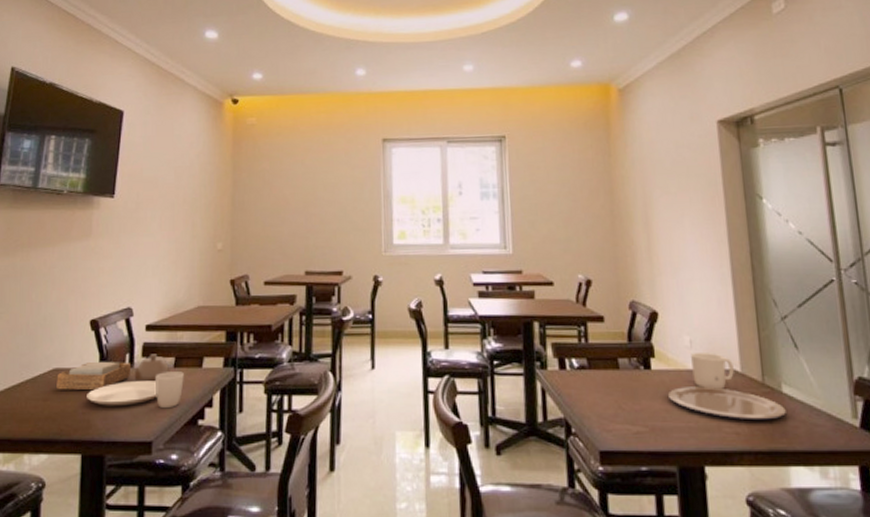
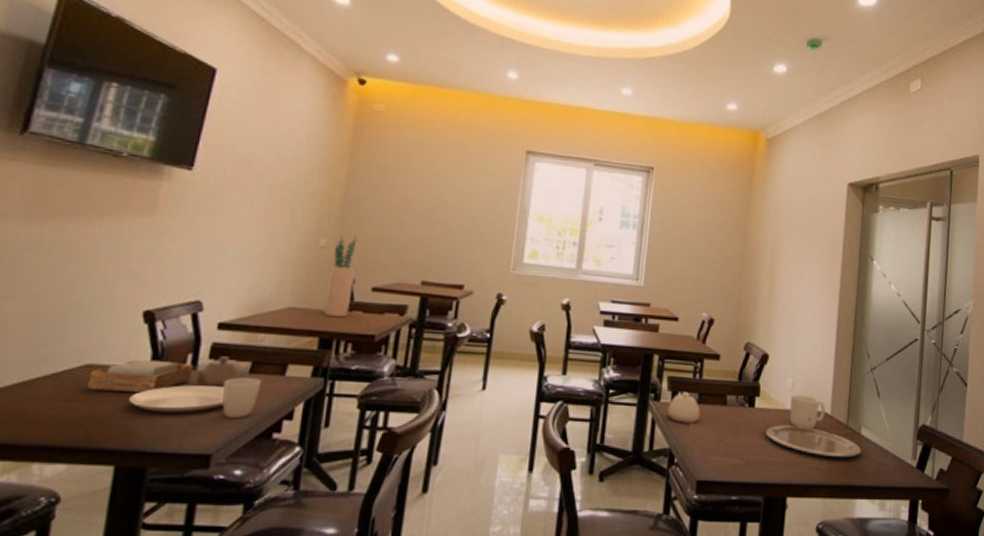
vase: none [227,236,249,313] -> present [323,235,357,319]
sugar bowl: none [555,358,593,391] -> present [666,392,701,424]

